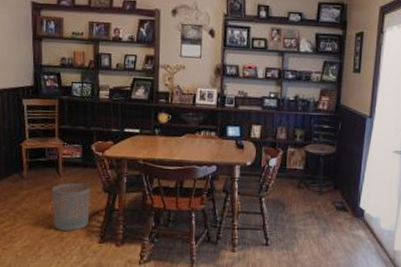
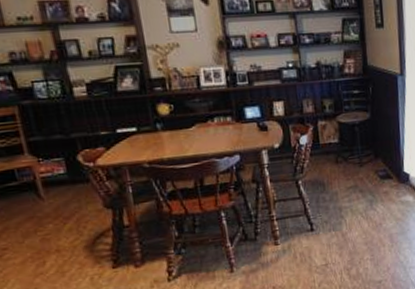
waste bin: present [52,182,91,231] -> none [35,203,94,264]

